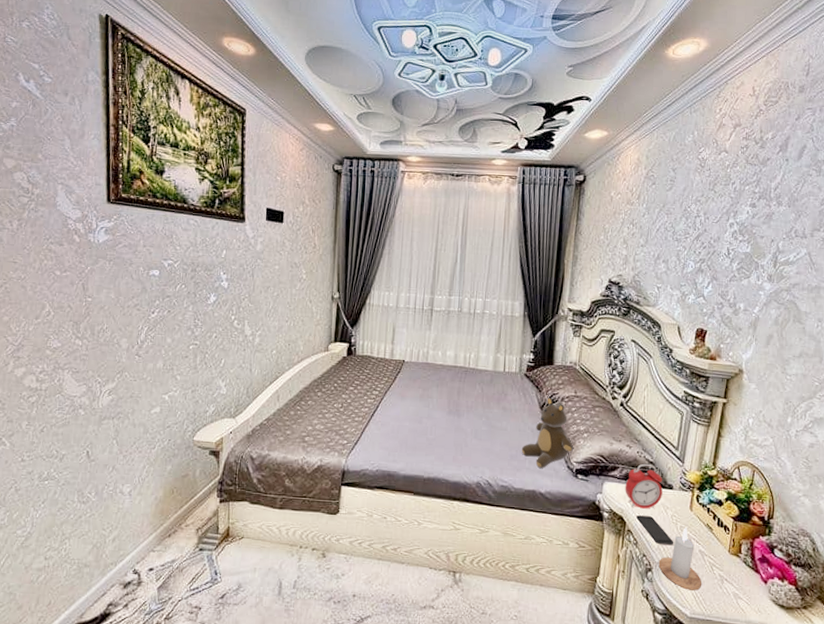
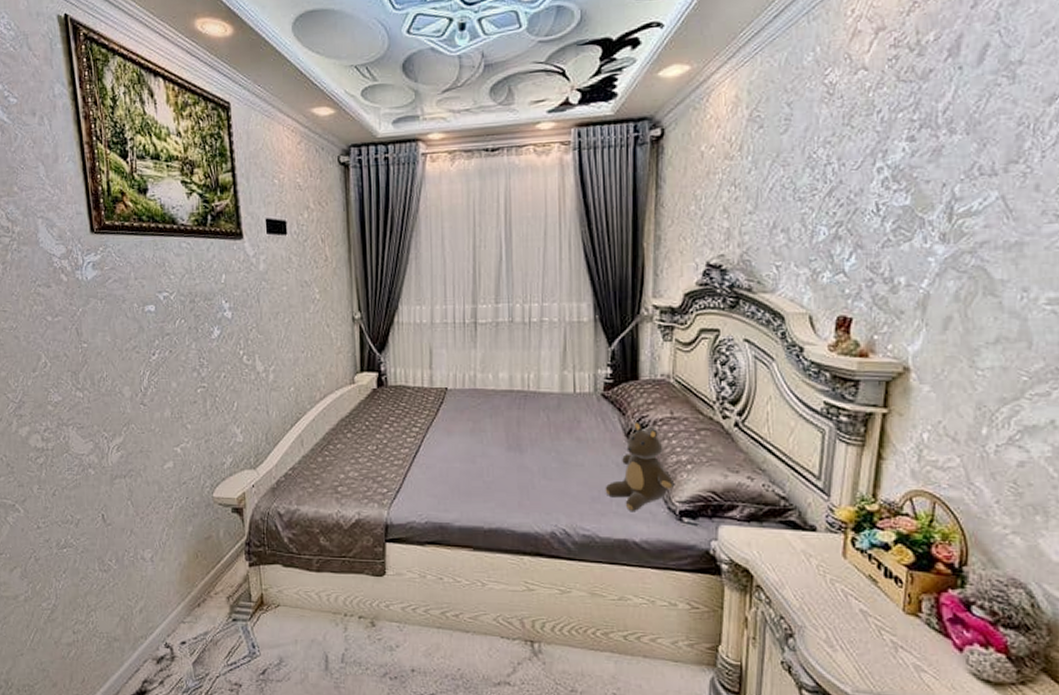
alarm clock: present [625,463,663,509] -> none [748,499,802,558]
mobile phone: present [636,515,674,545] -> none [767,567,823,603]
candle: present [658,526,702,590] -> none [802,579,867,661]

